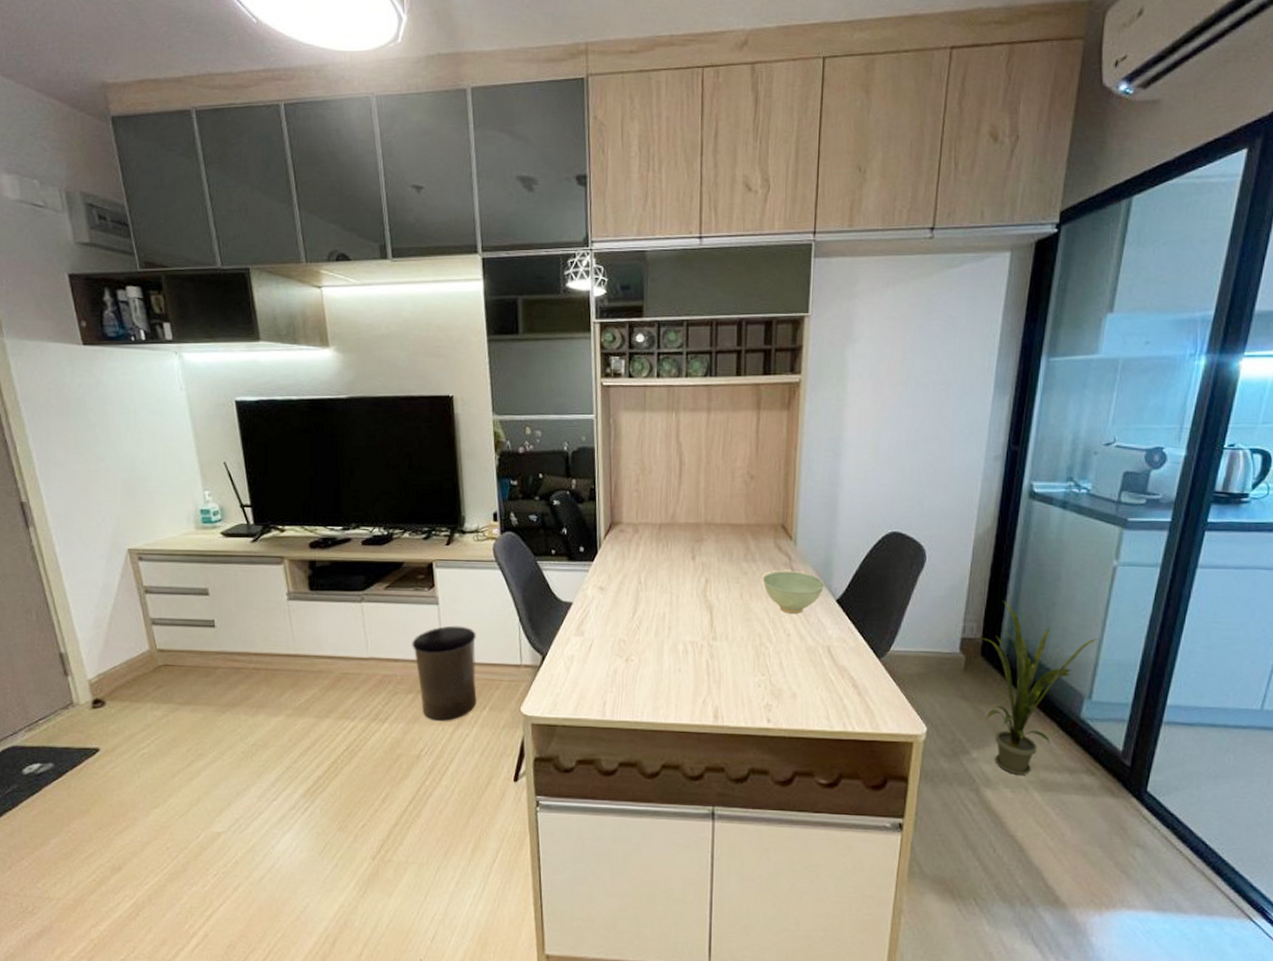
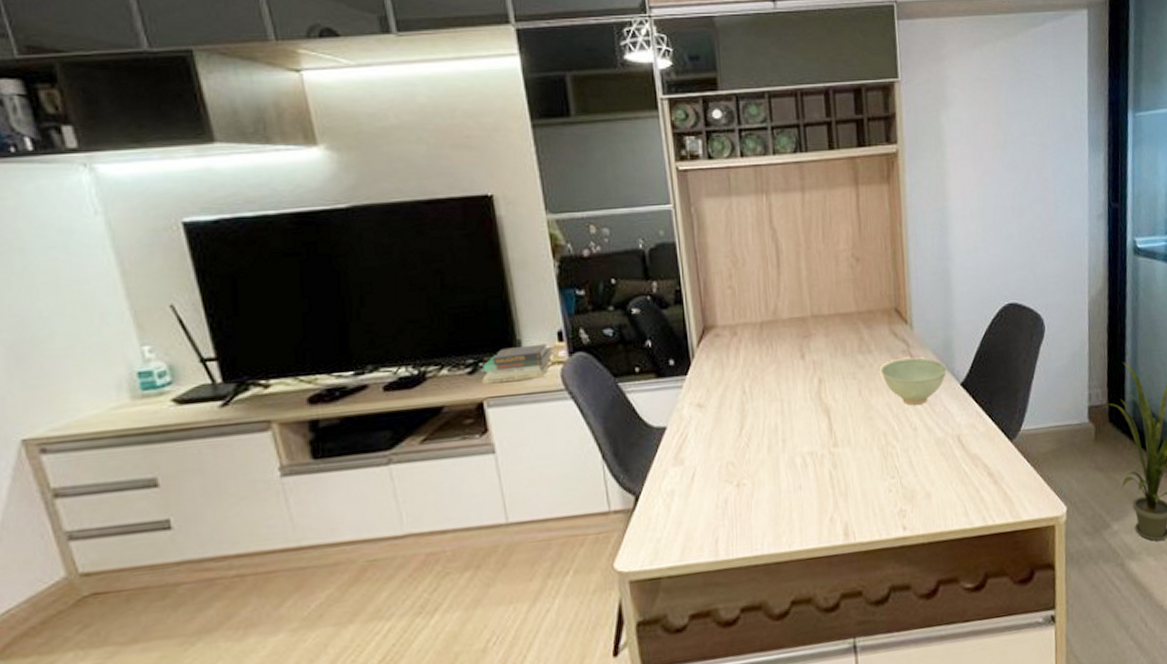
waste bin: present [412,625,477,721] -> none [463,475,557,600]
books: none [433,521,489,550] -> present [482,343,554,386]

